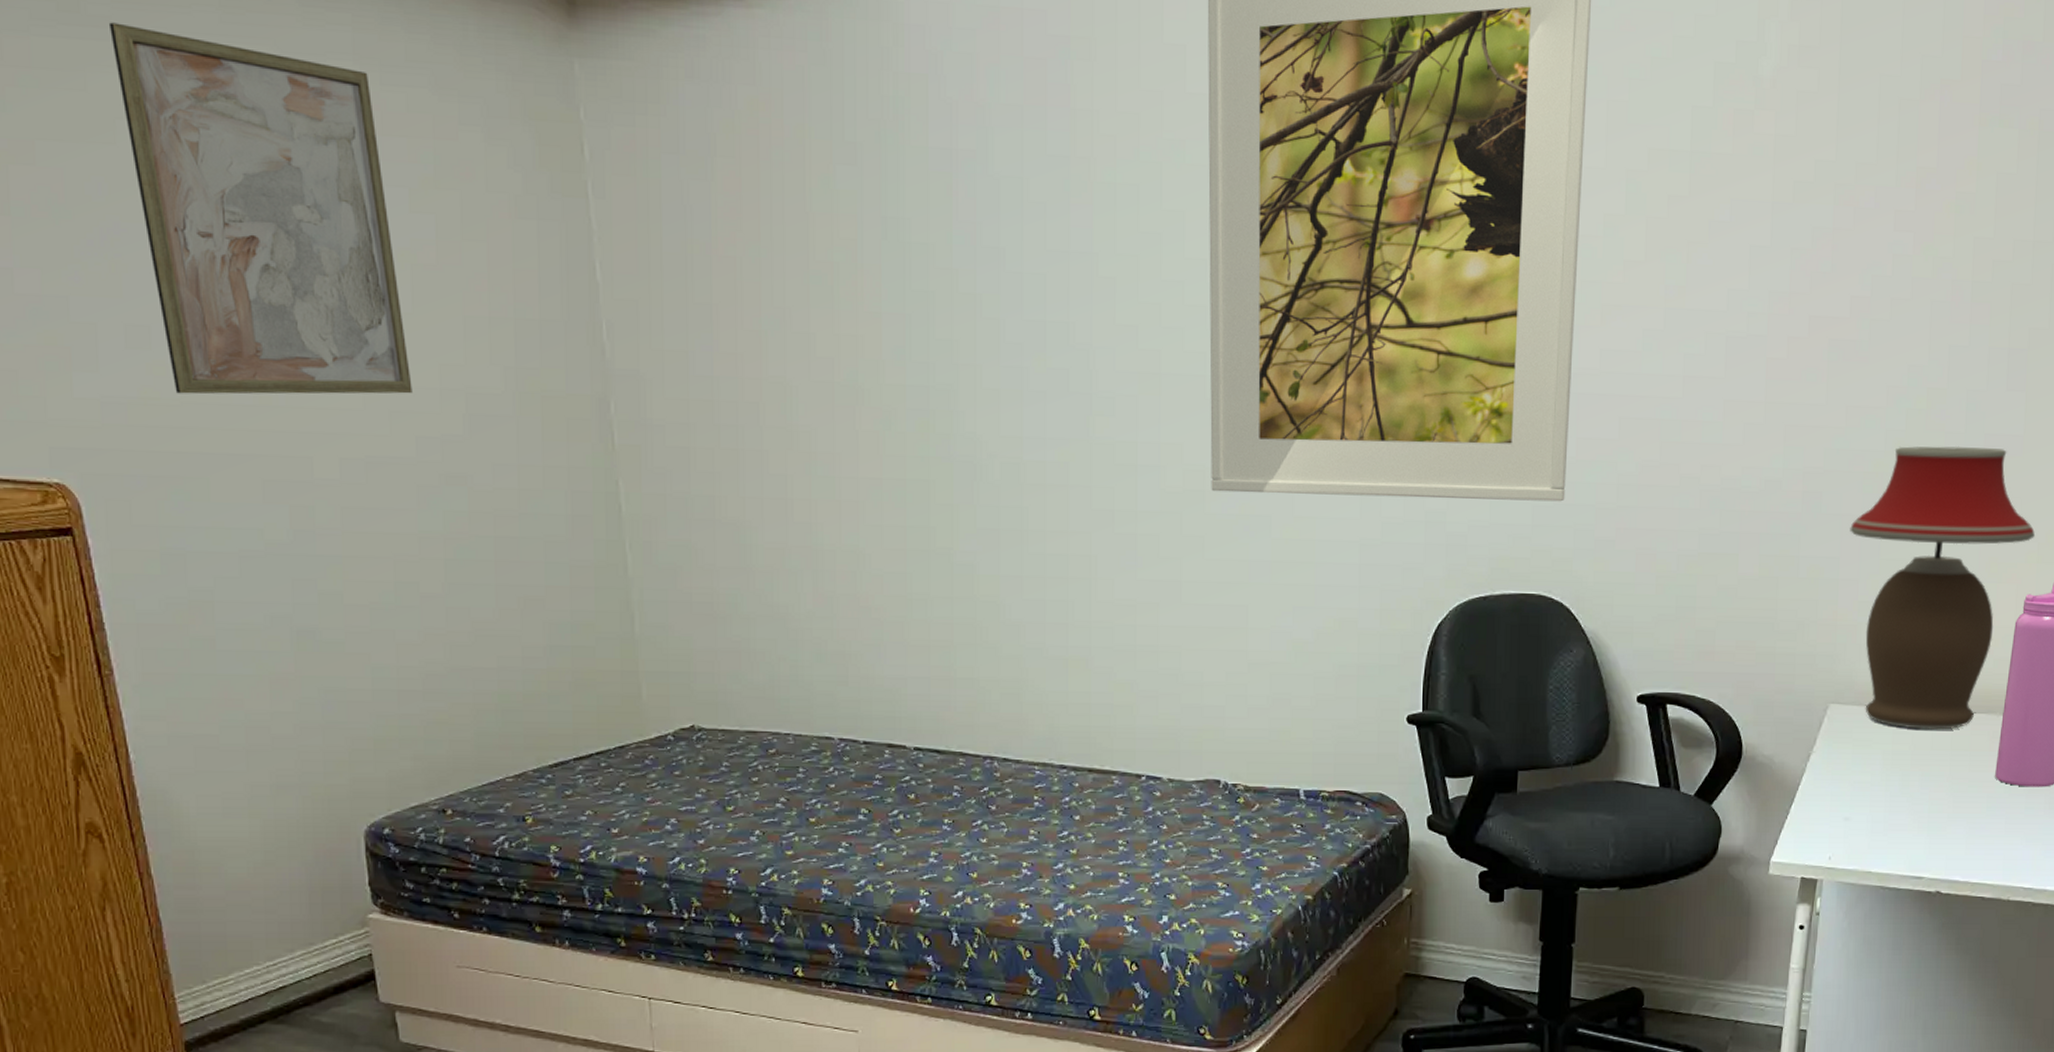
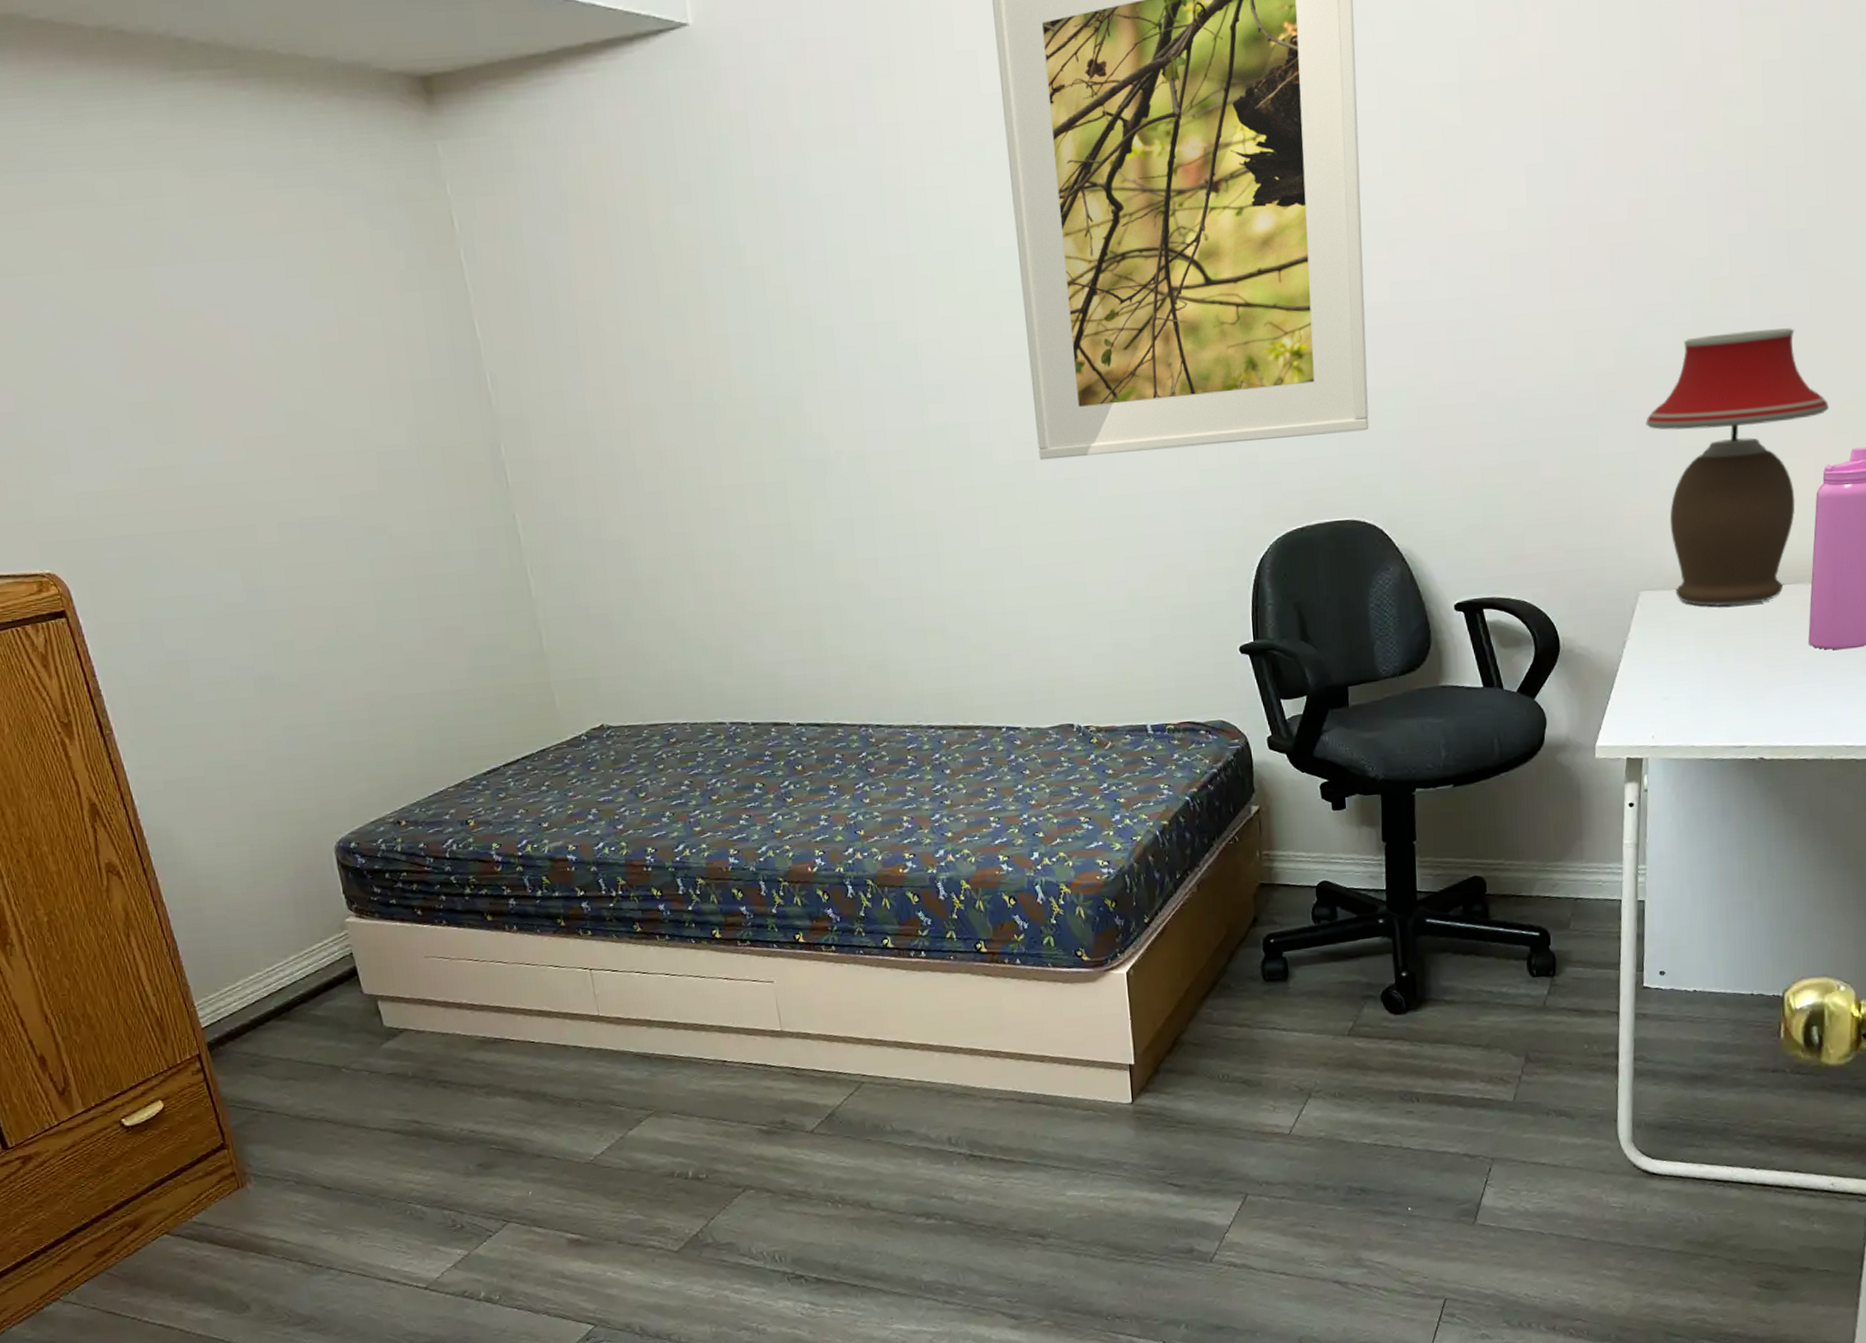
wall art: present [108,22,413,395] -> none [44,165,332,484]

